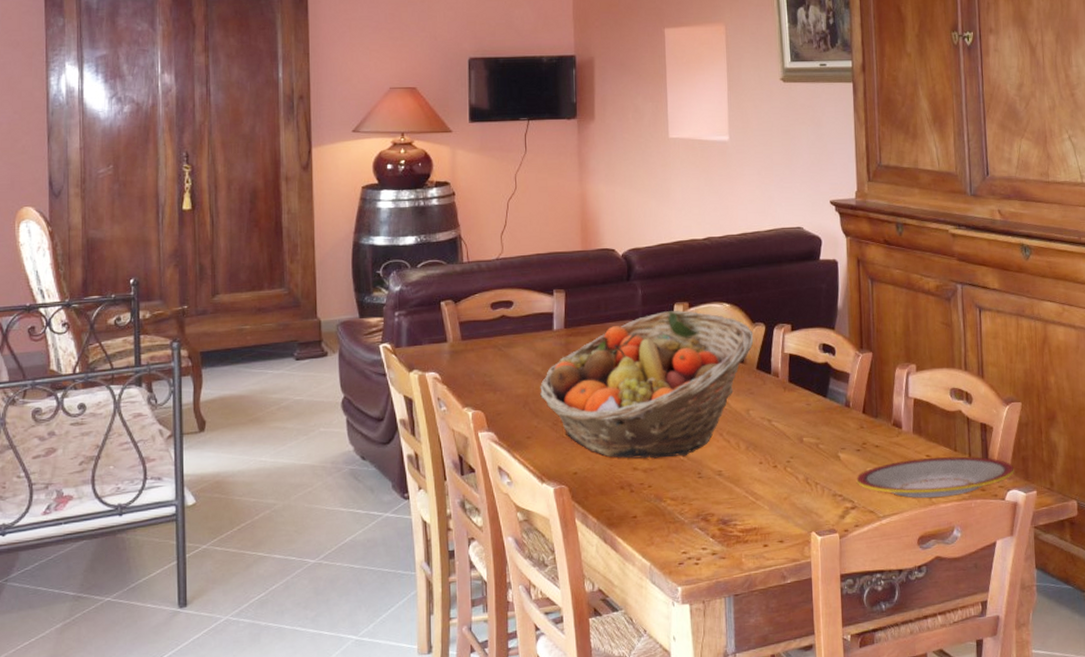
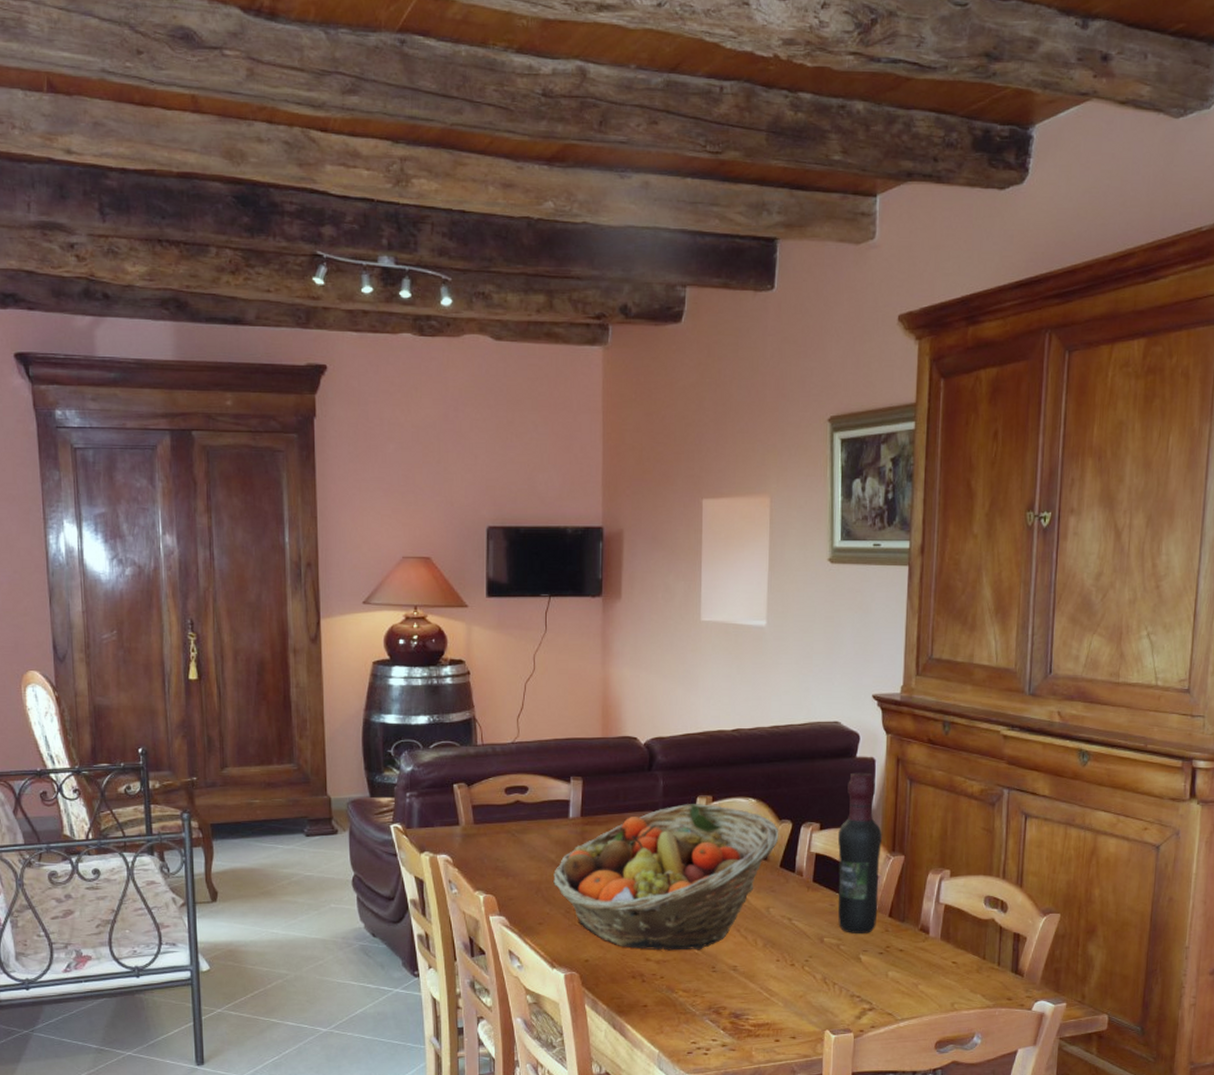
wine bottle: none [808,274,852,432] -> present [837,772,882,933]
plate: present [856,456,1014,498] -> none [876,964,1045,1004]

